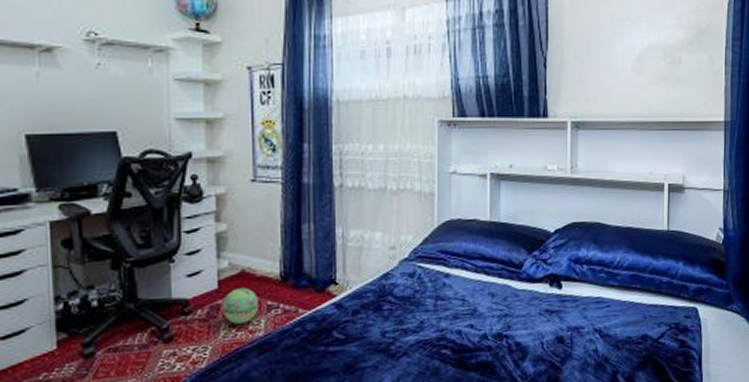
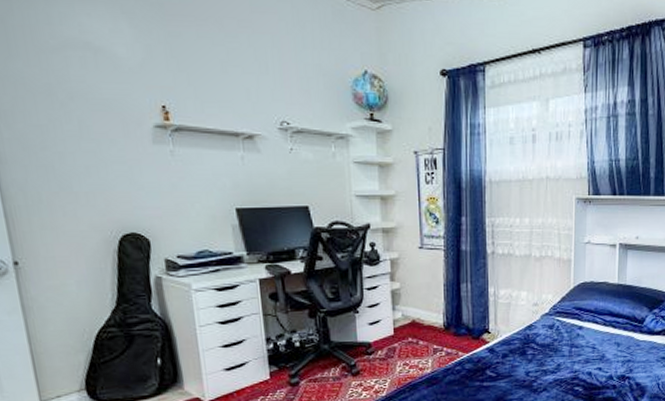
ball: present [222,288,259,324] -> none [397,334,427,363]

